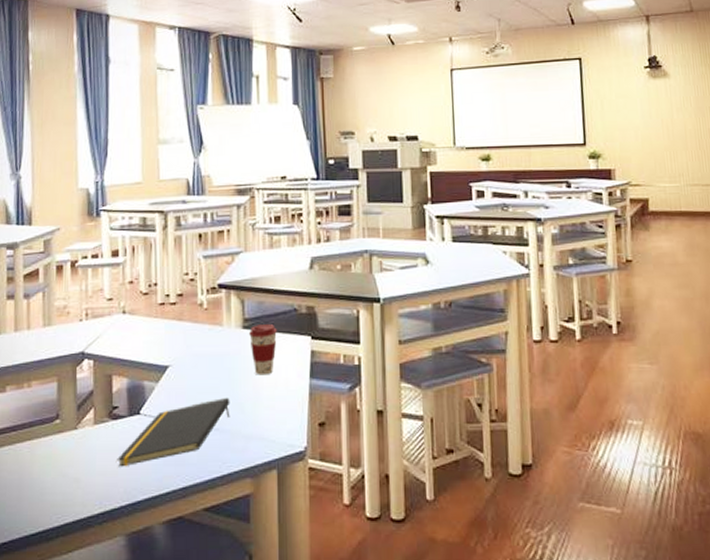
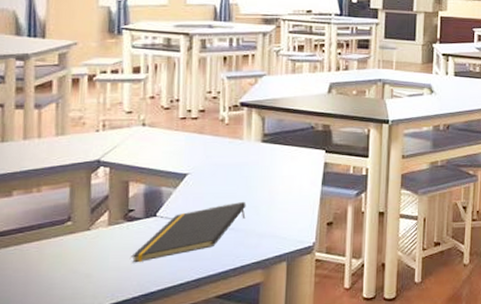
coffee cup: present [249,324,277,375] -> none [268,139,294,183]

